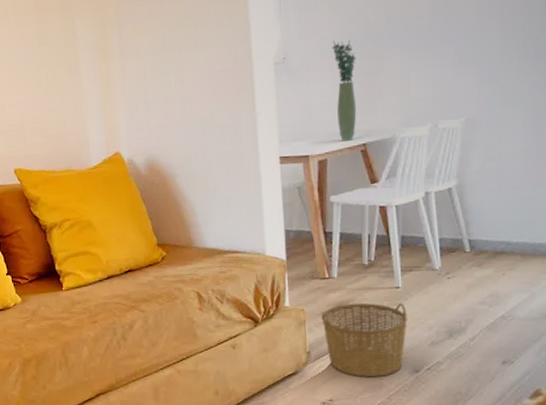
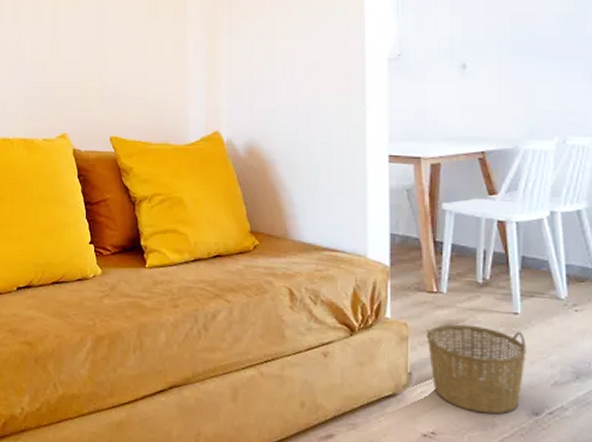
vase: present [332,39,357,142] -> none [451,43,477,147]

